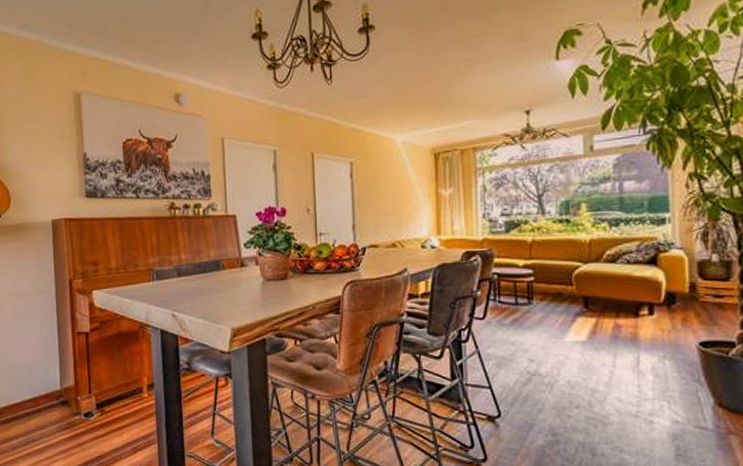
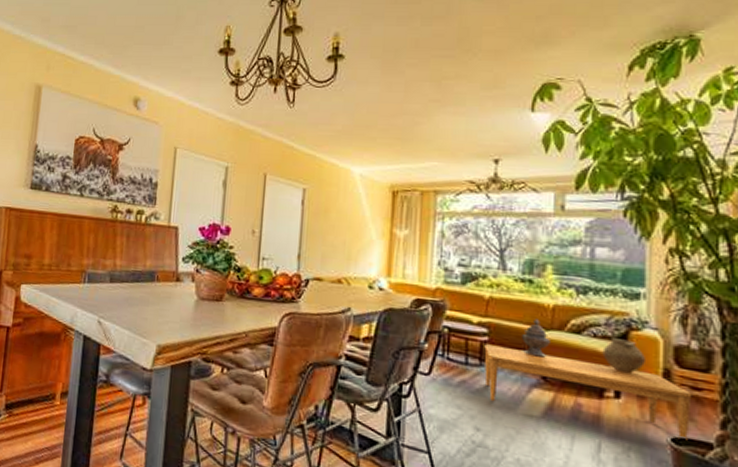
coffee table: none [531,283,715,343] -> present [484,344,692,441]
decorative urn: none [563,254,589,289] -> present [521,318,550,358]
ceramic pot: none [635,262,673,292] -> present [602,338,645,375]

